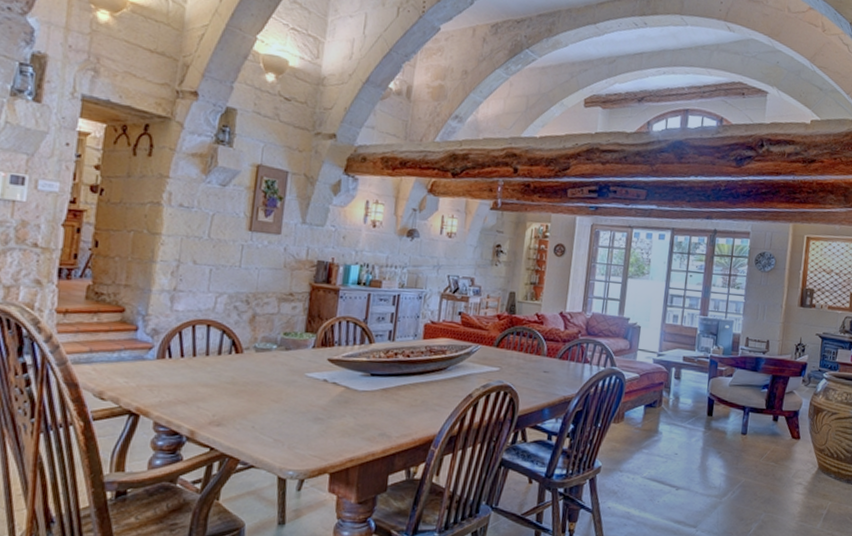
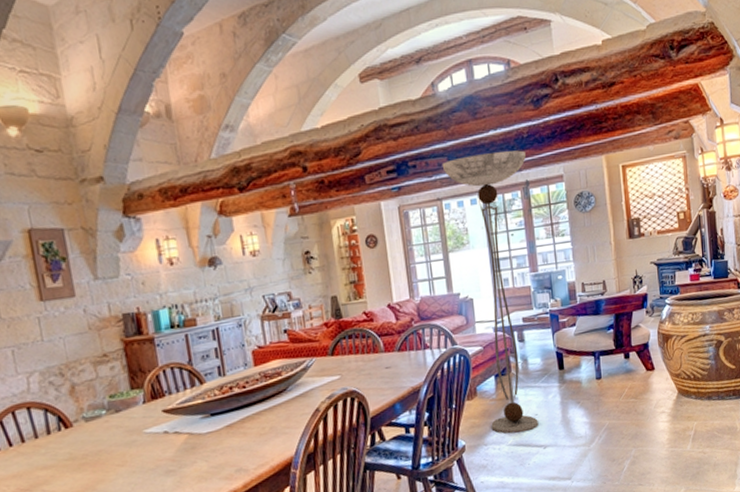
floor lamp: none [630,193,719,469] -> present [442,150,539,434]

